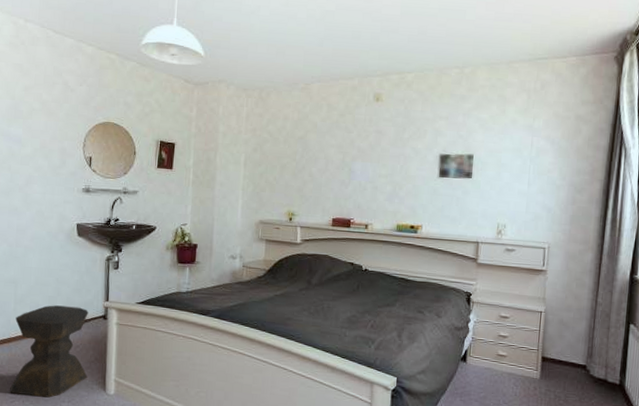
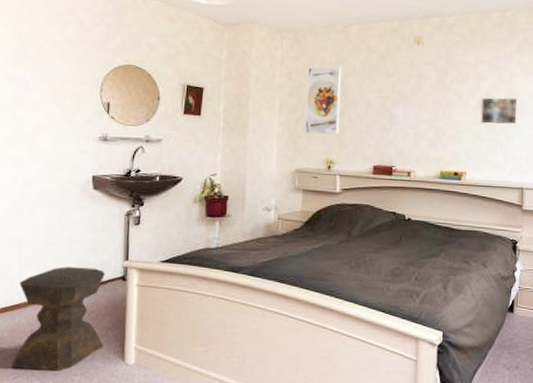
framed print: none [268,123,303,188] -> present [304,66,342,135]

